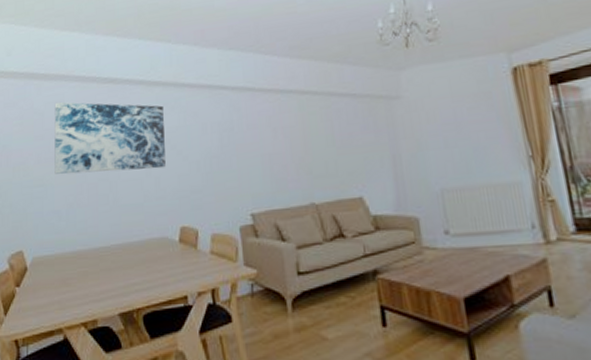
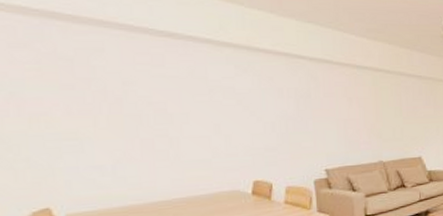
wall art: present [54,102,166,175] -> none [89,49,237,129]

